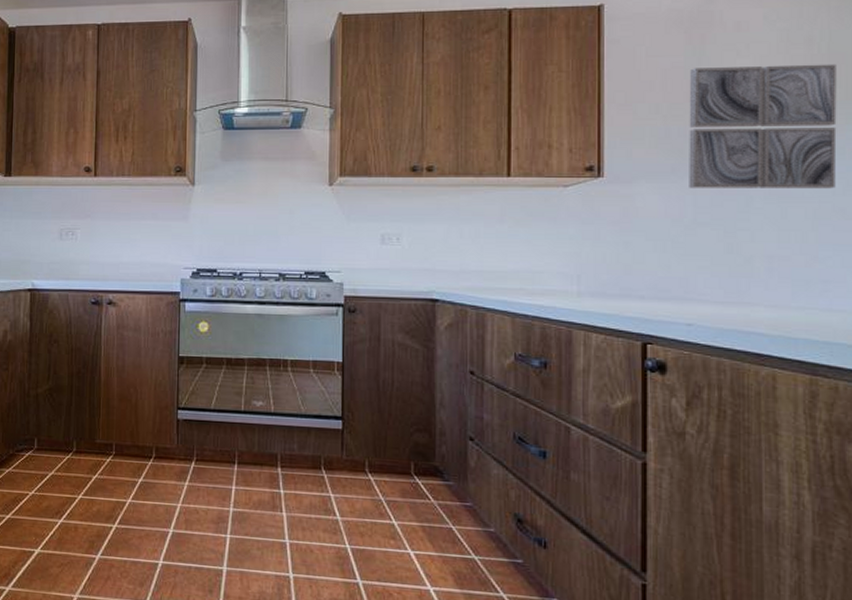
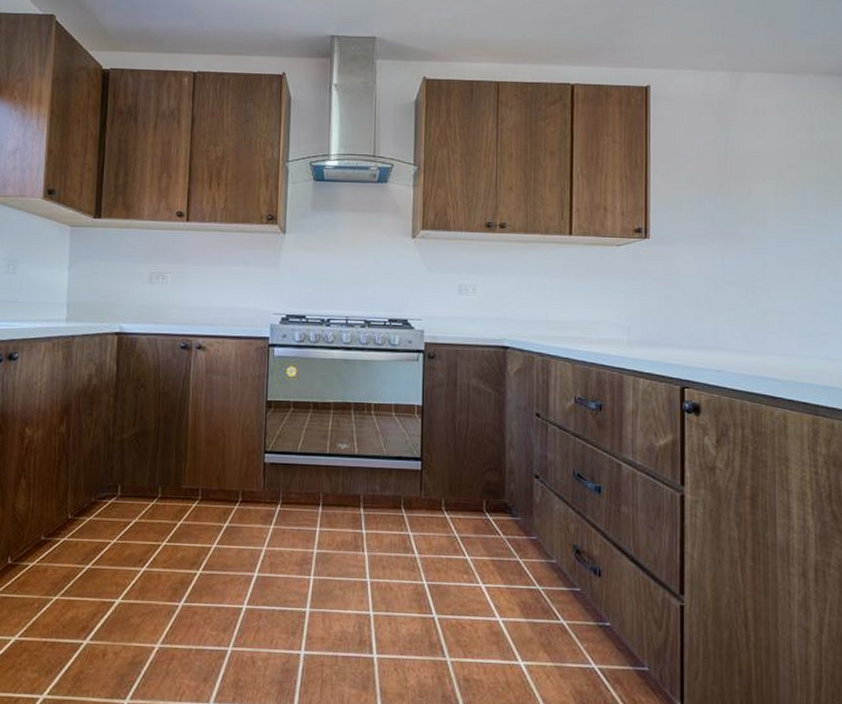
wall art: present [689,63,837,189] -> none [718,146,832,255]

